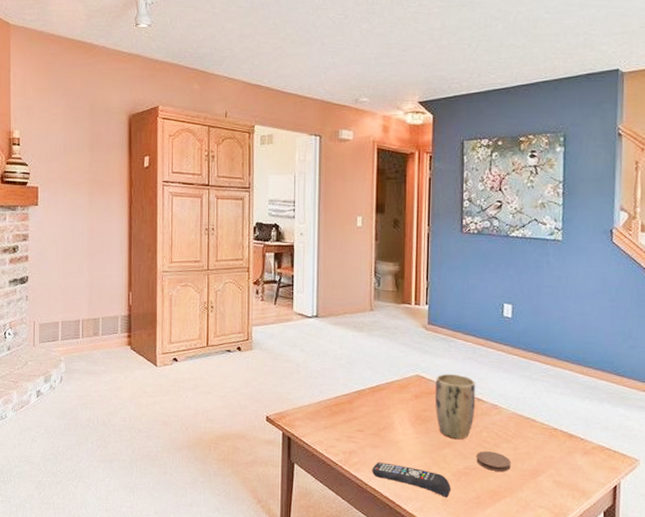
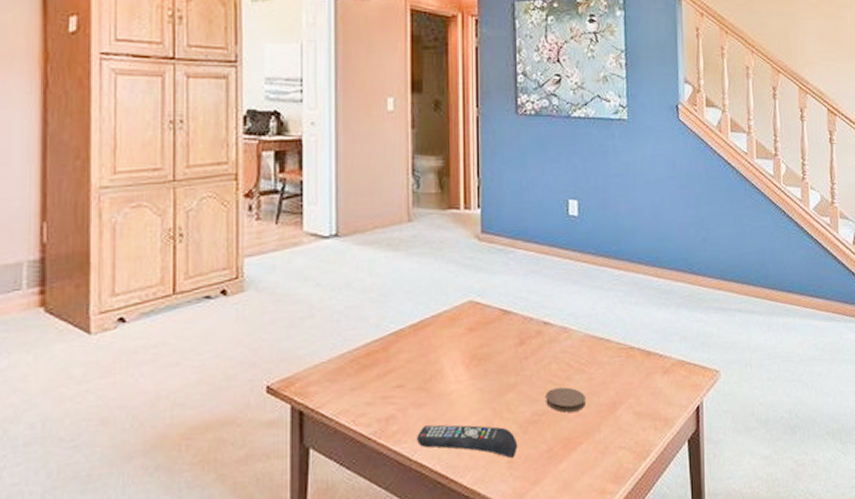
plant pot: present [434,373,476,440] -> none [492,293,542,380]

